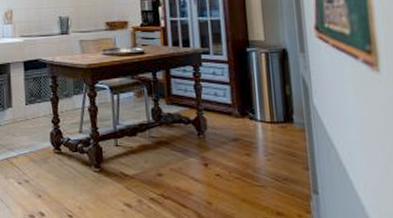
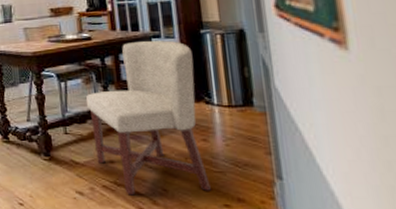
chair: none [137,57,252,208] -> present [85,40,211,196]

